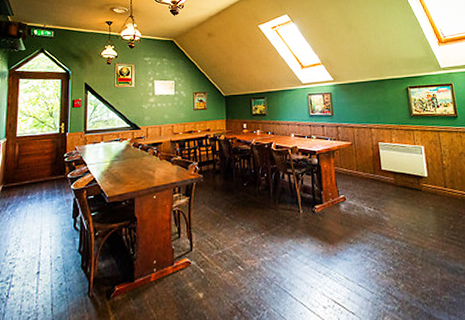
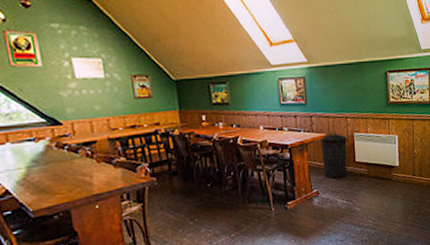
trash can: none [346,141,374,185] -> present [320,132,348,179]

